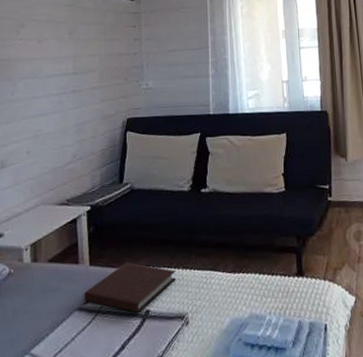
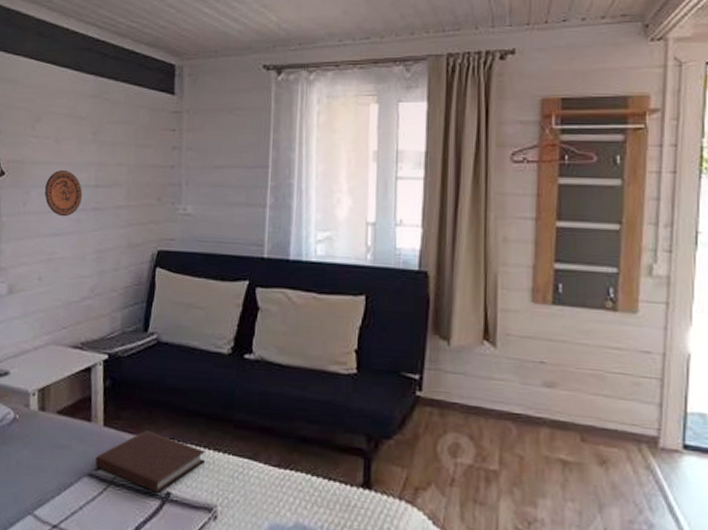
decorative plate: none [30,64,63,101] -> present [45,170,83,217]

